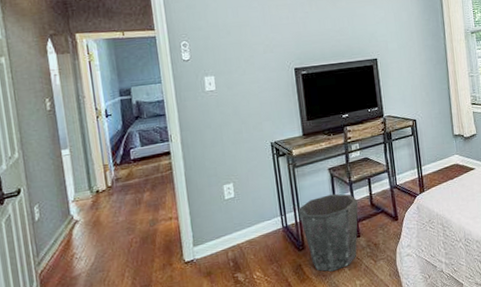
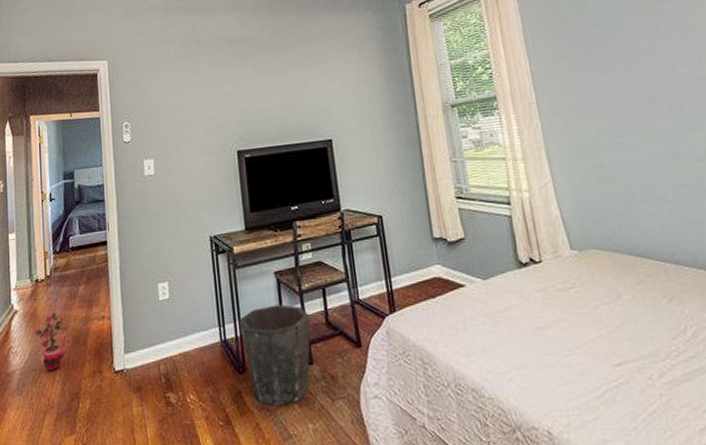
potted plant: none [99,217,135,270] -> present [34,310,69,371]

